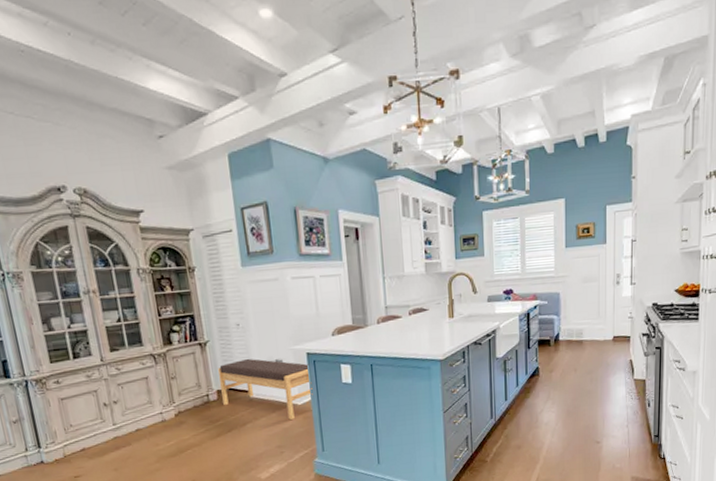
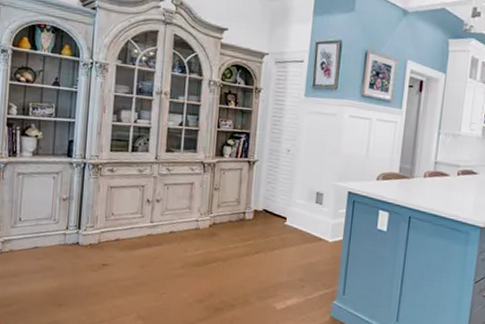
bench: present [218,358,313,420] -> none [257,185,349,255]

